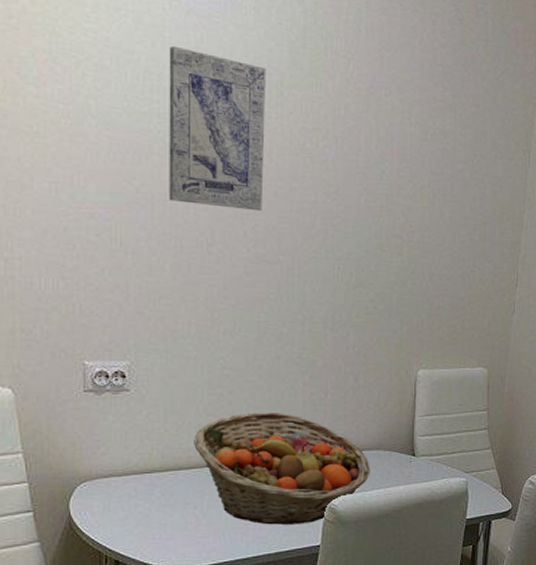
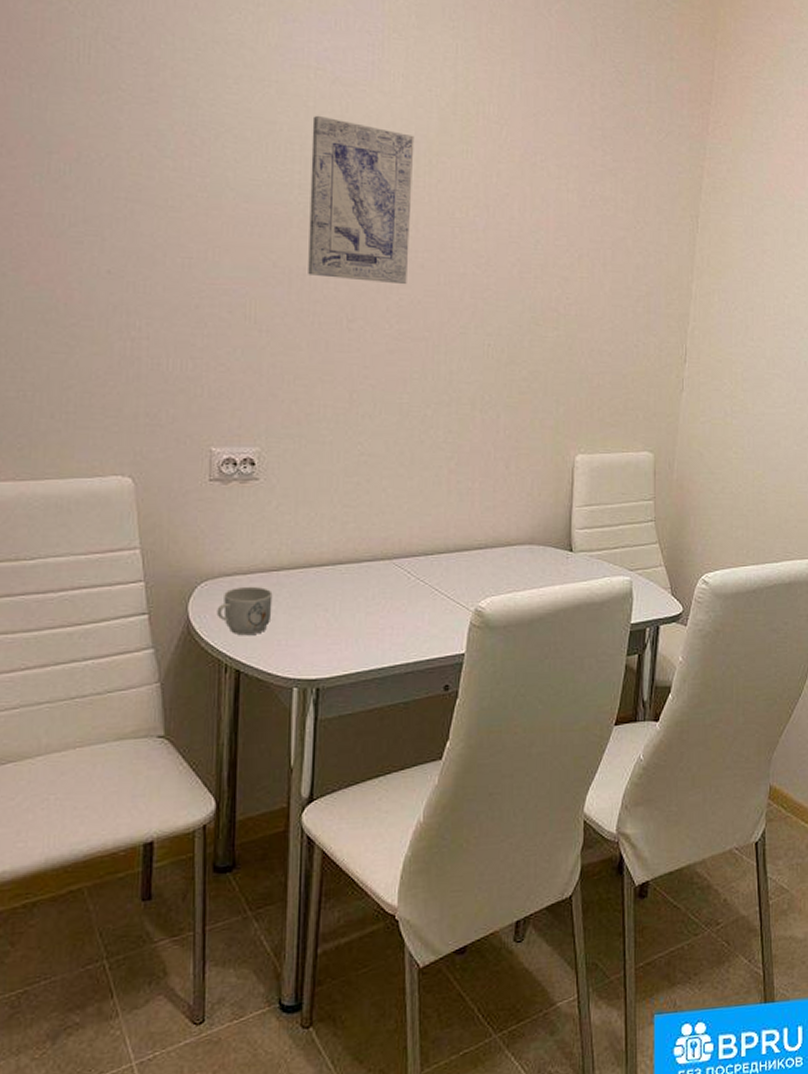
mug: none [96,486,146,531] -> present [216,586,273,636]
fruit basket: present [194,411,370,525] -> none [327,501,522,630]

